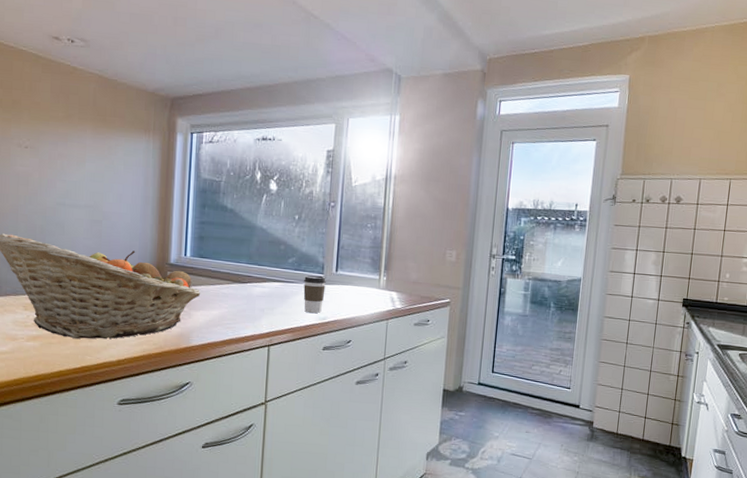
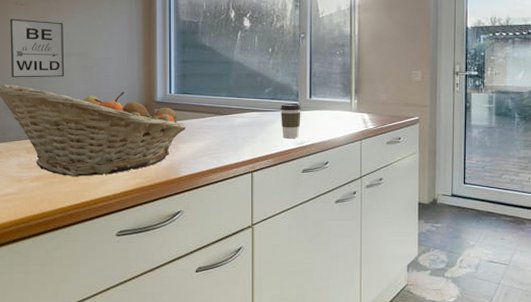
wall art: none [11,161,71,230] -> present [9,18,64,78]

